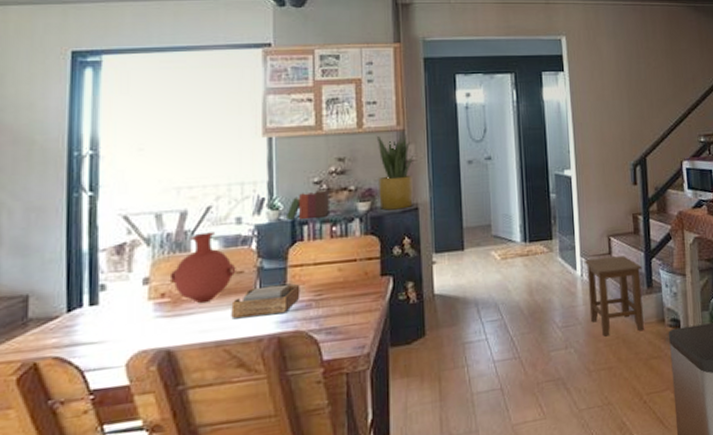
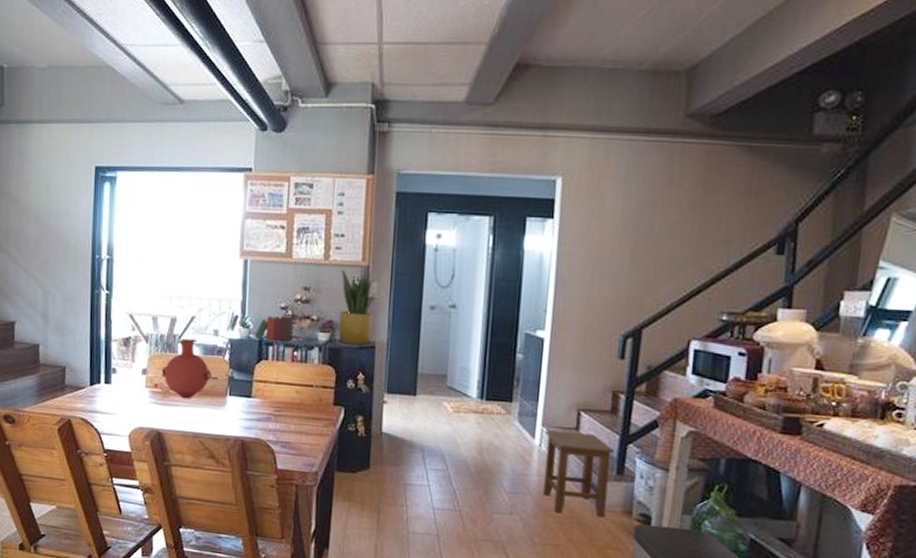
napkin holder: present [231,284,300,318] -> none [206,394,263,421]

